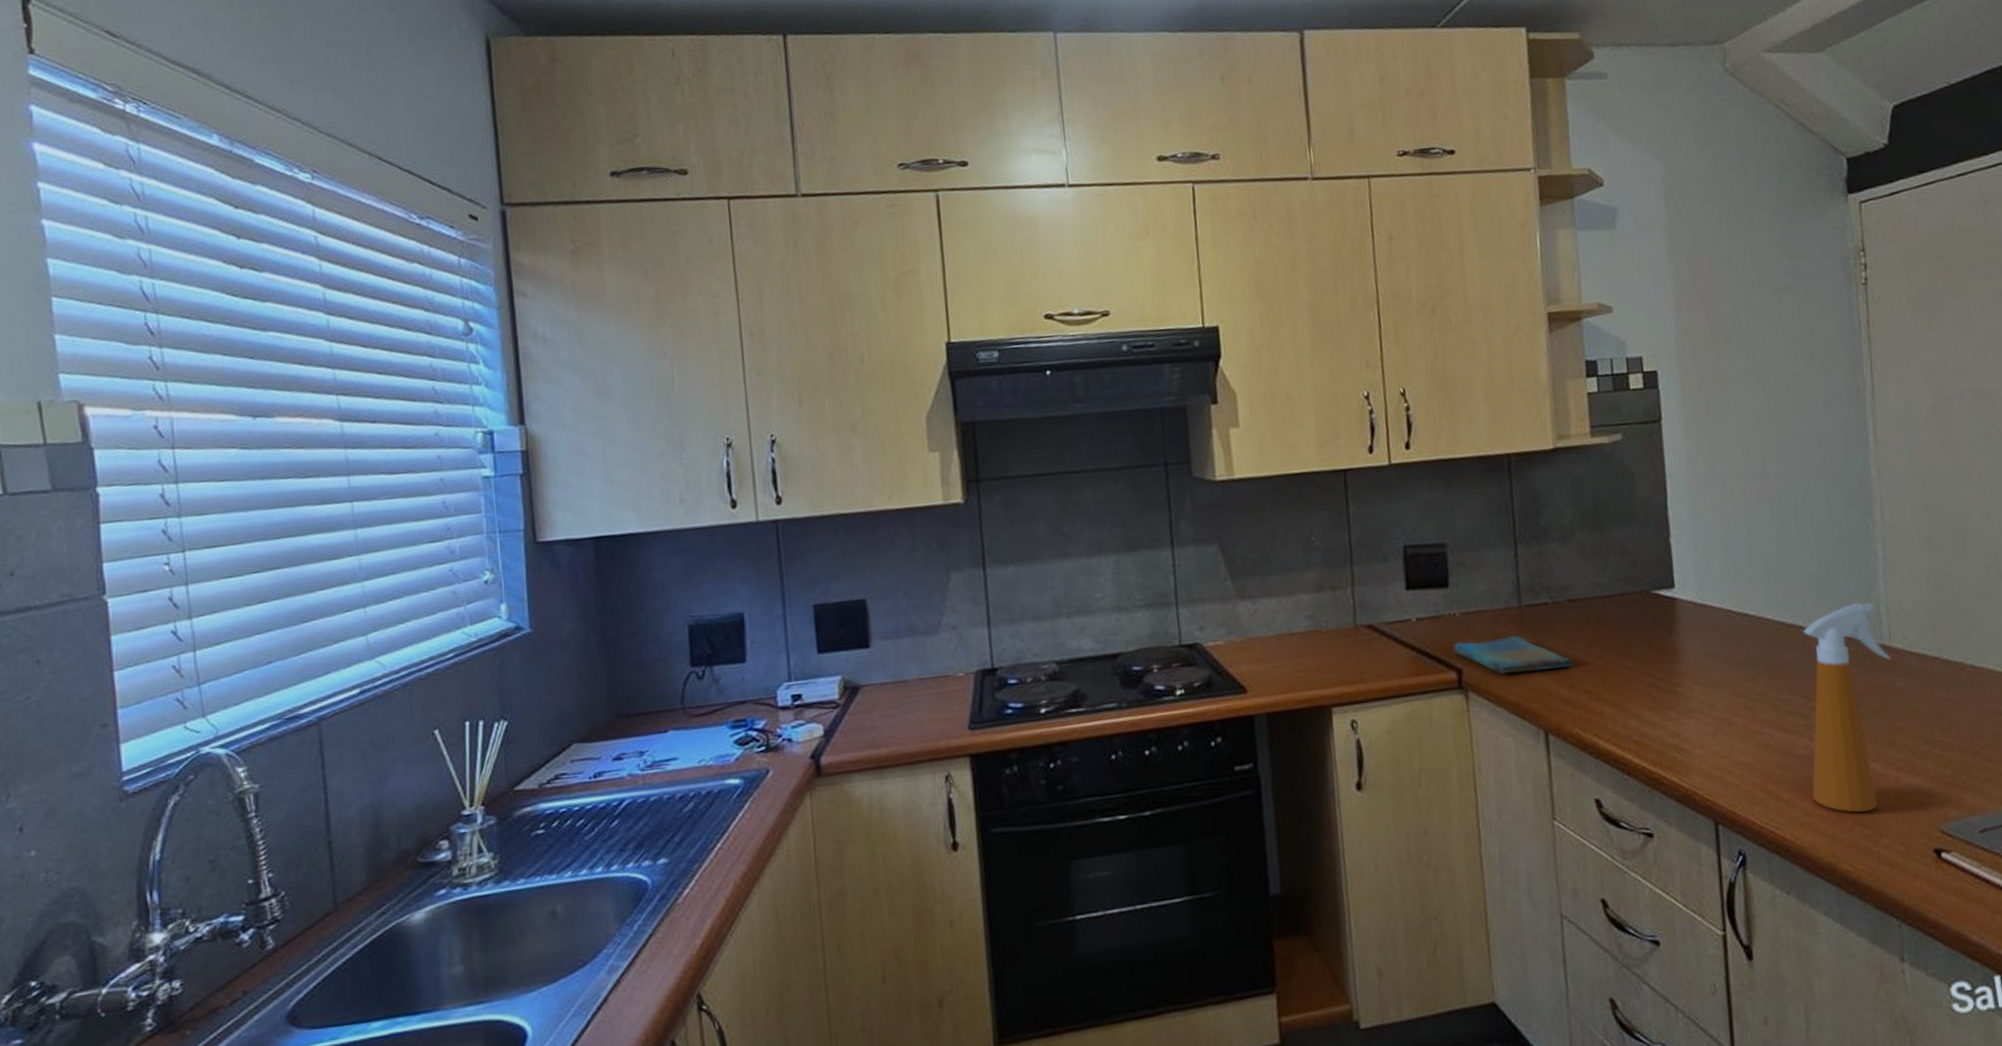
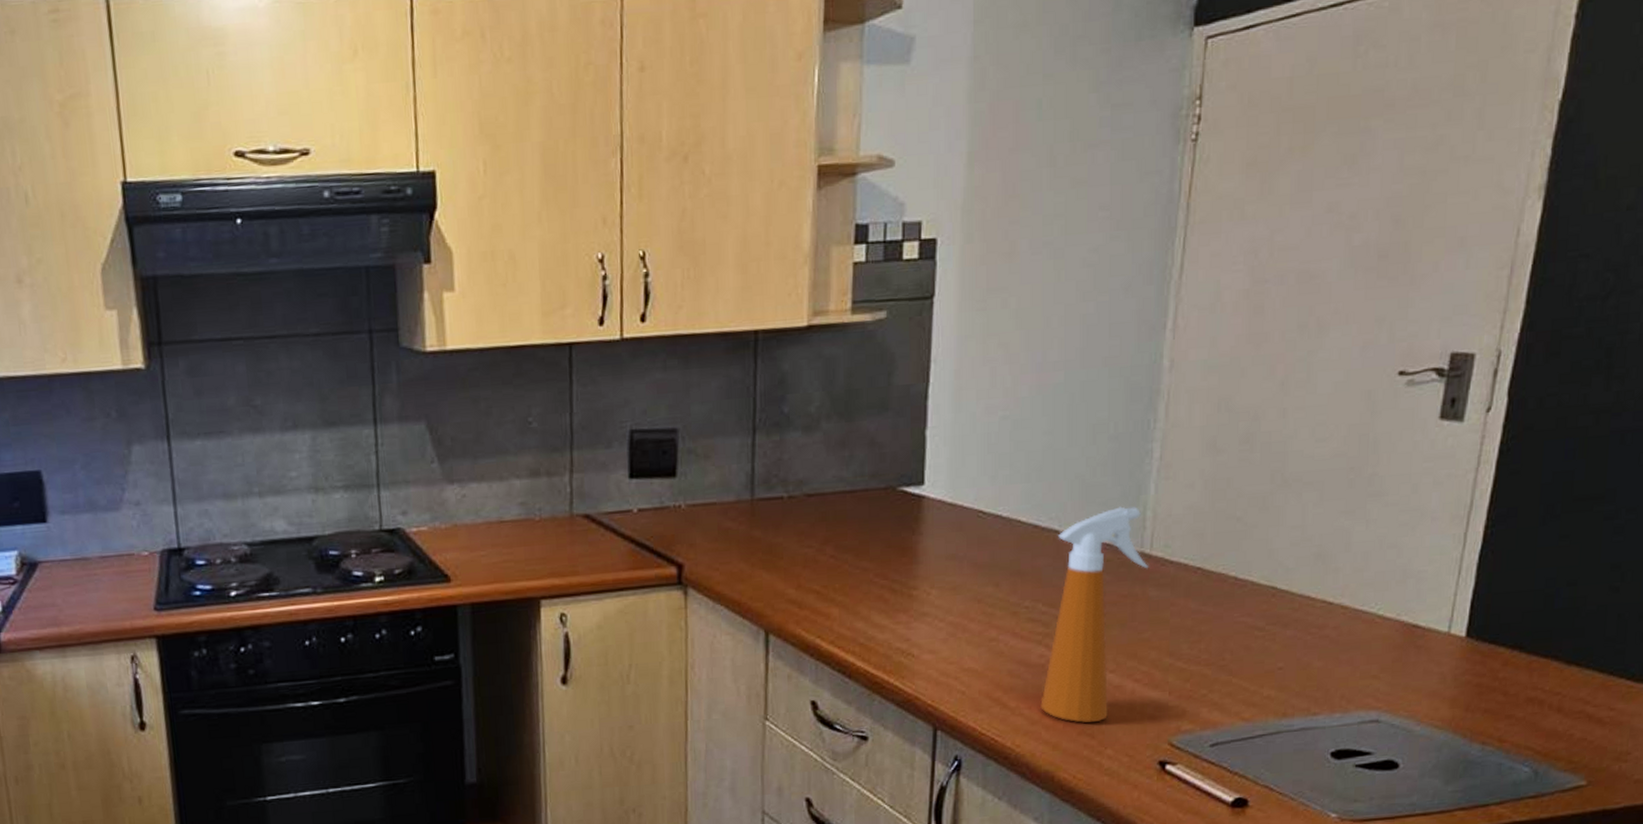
dish towel: present [1453,635,1574,674] -> none [675,530,804,570]

